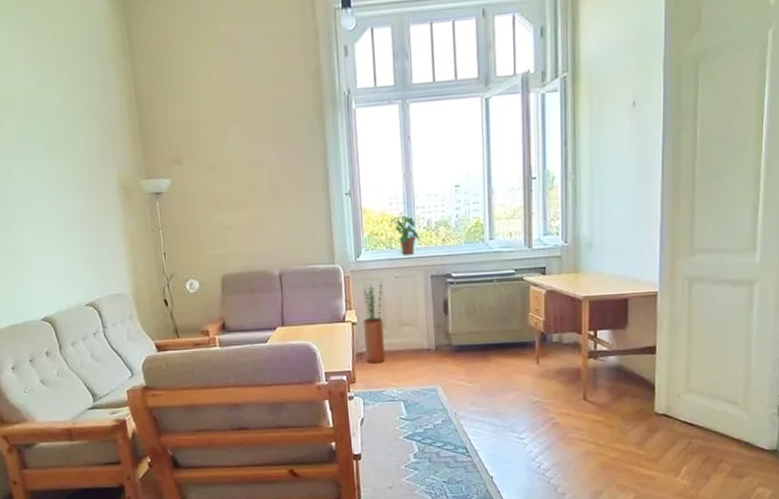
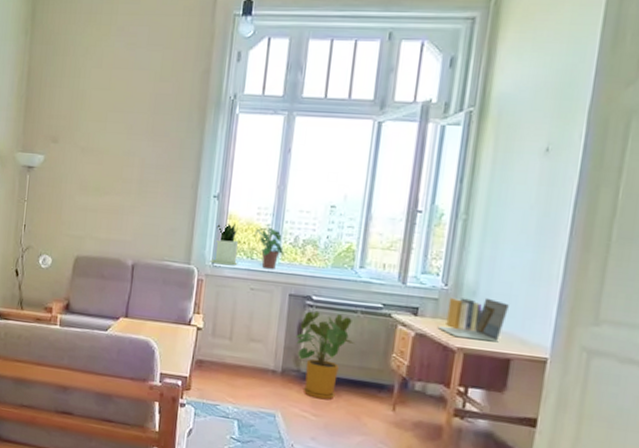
planter: none [353,217,380,260] -> present [210,223,238,266]
vase: present [363,282,385,364] -> none [205,291,236,375]
house plant: none [443,286,495,367] -> present [295,311,354,400]
laptop: none [564,247,620,288] -> present [437,297,509,342]
books: none [570,251,599,280] -> present [446,297,483,331]

